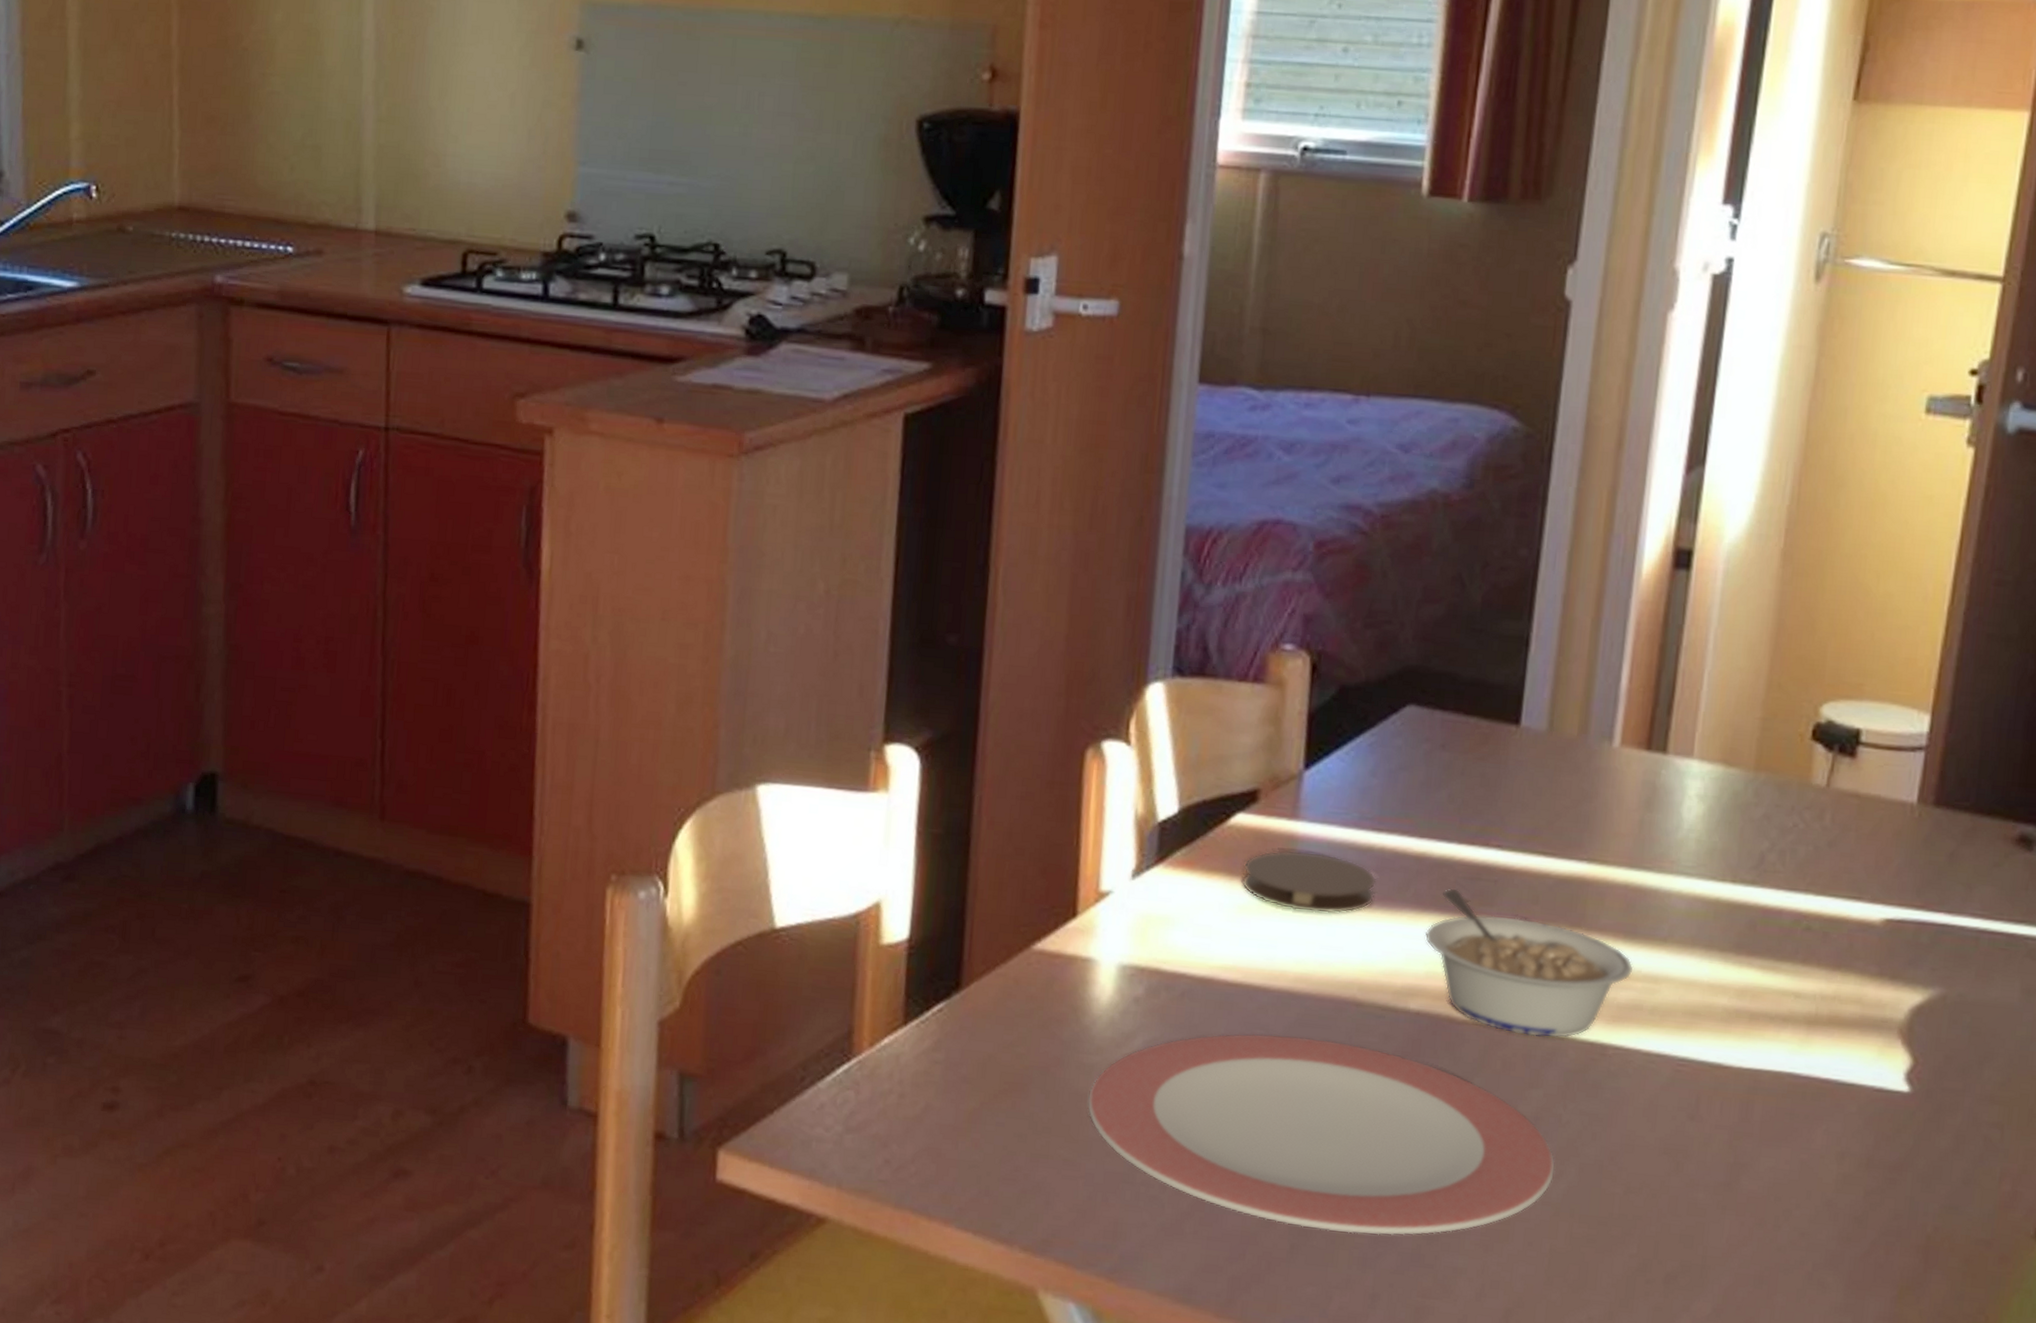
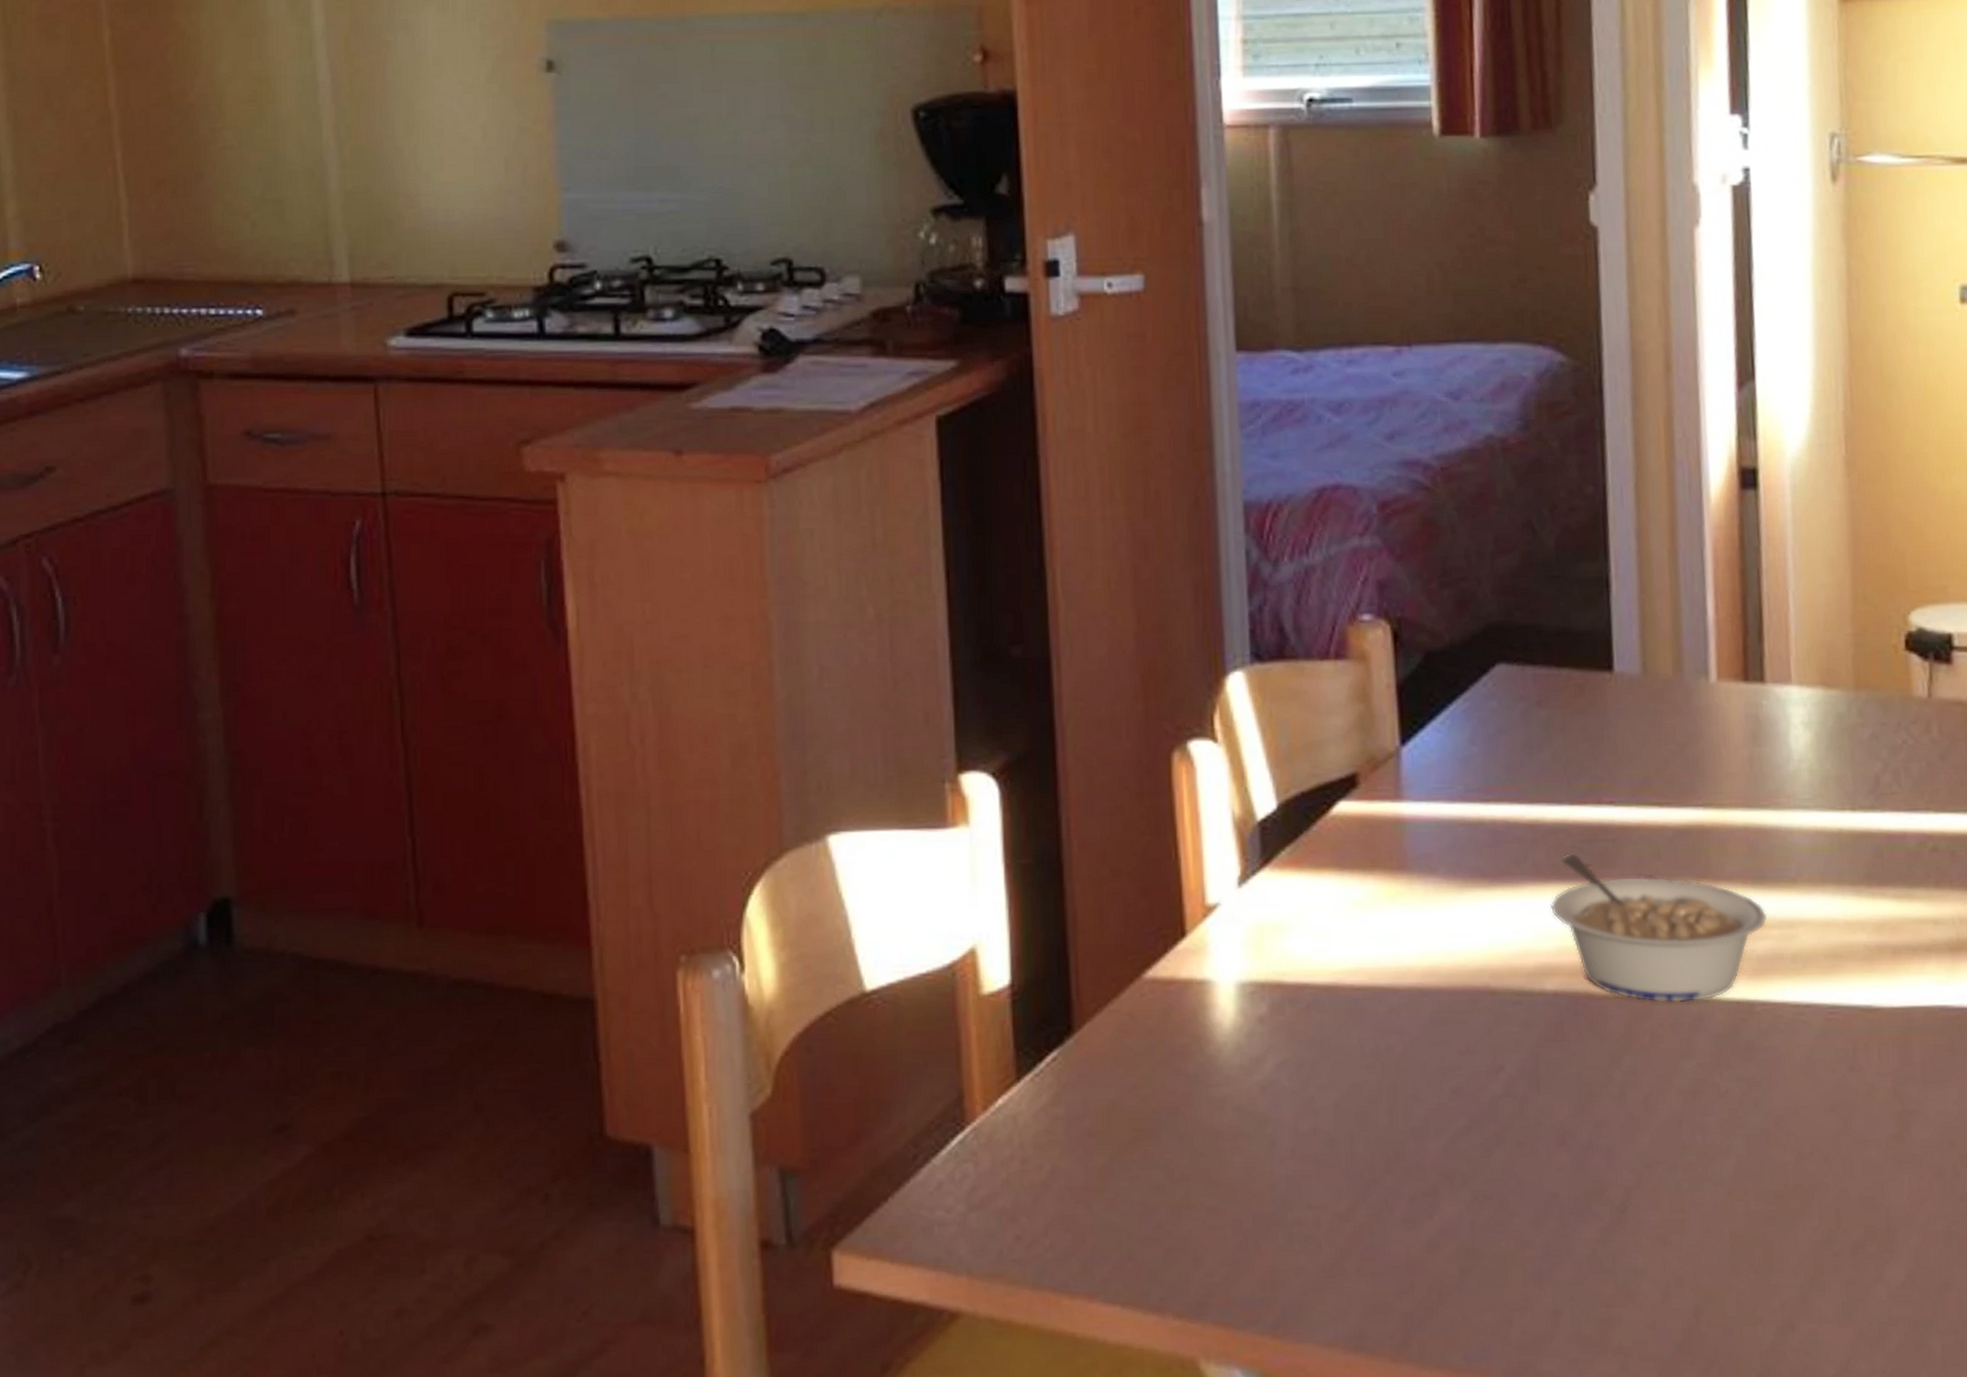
plate: present [1088,1034,1555,1236] -> none [1224,1036,1721,1248]
coaster: present [1242,850,1377,914] -> none [1353,833,1493,899]

